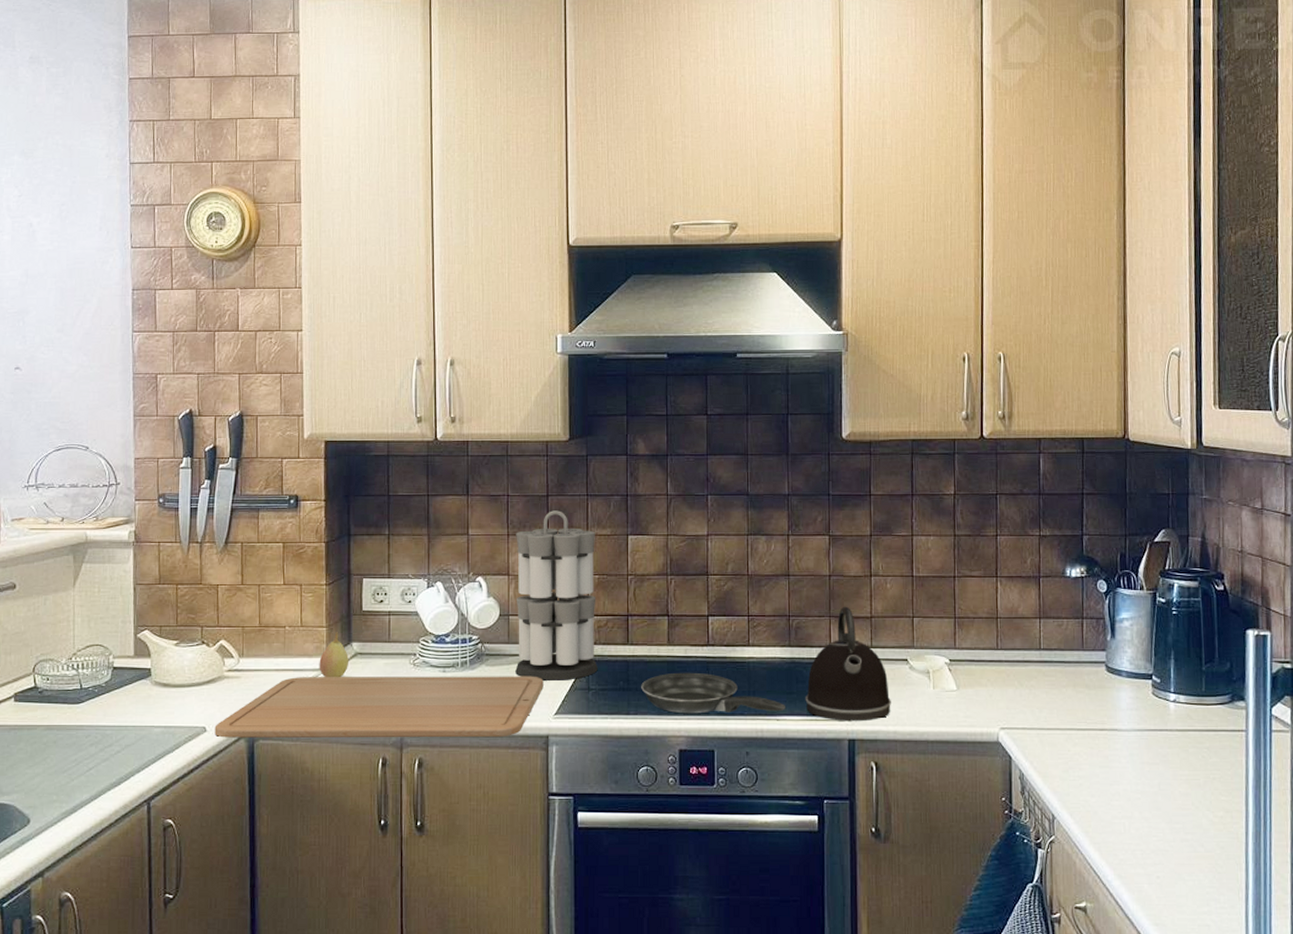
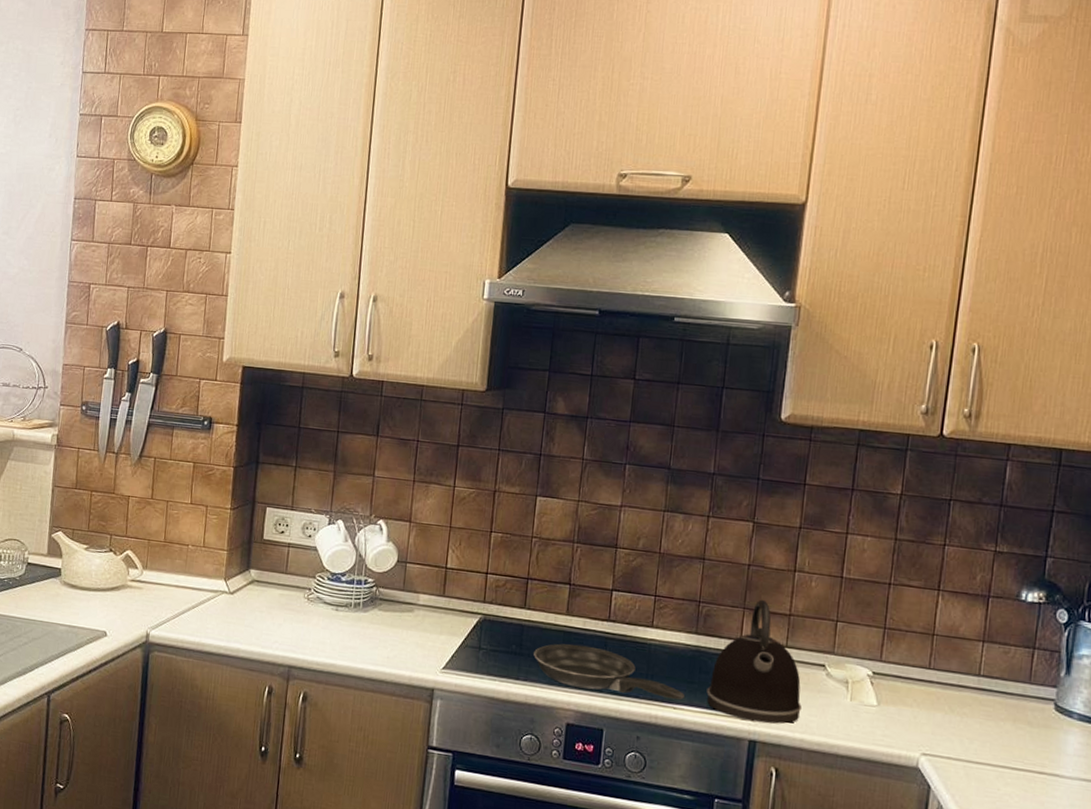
chopping board: present [214,676,544,738] -> none [114,595,435,684]
fruit: present [319,631,349,678] -> none [216,555,246,602]
spice rack: present [515,510,598,681] -> none [407,461,503,636]

